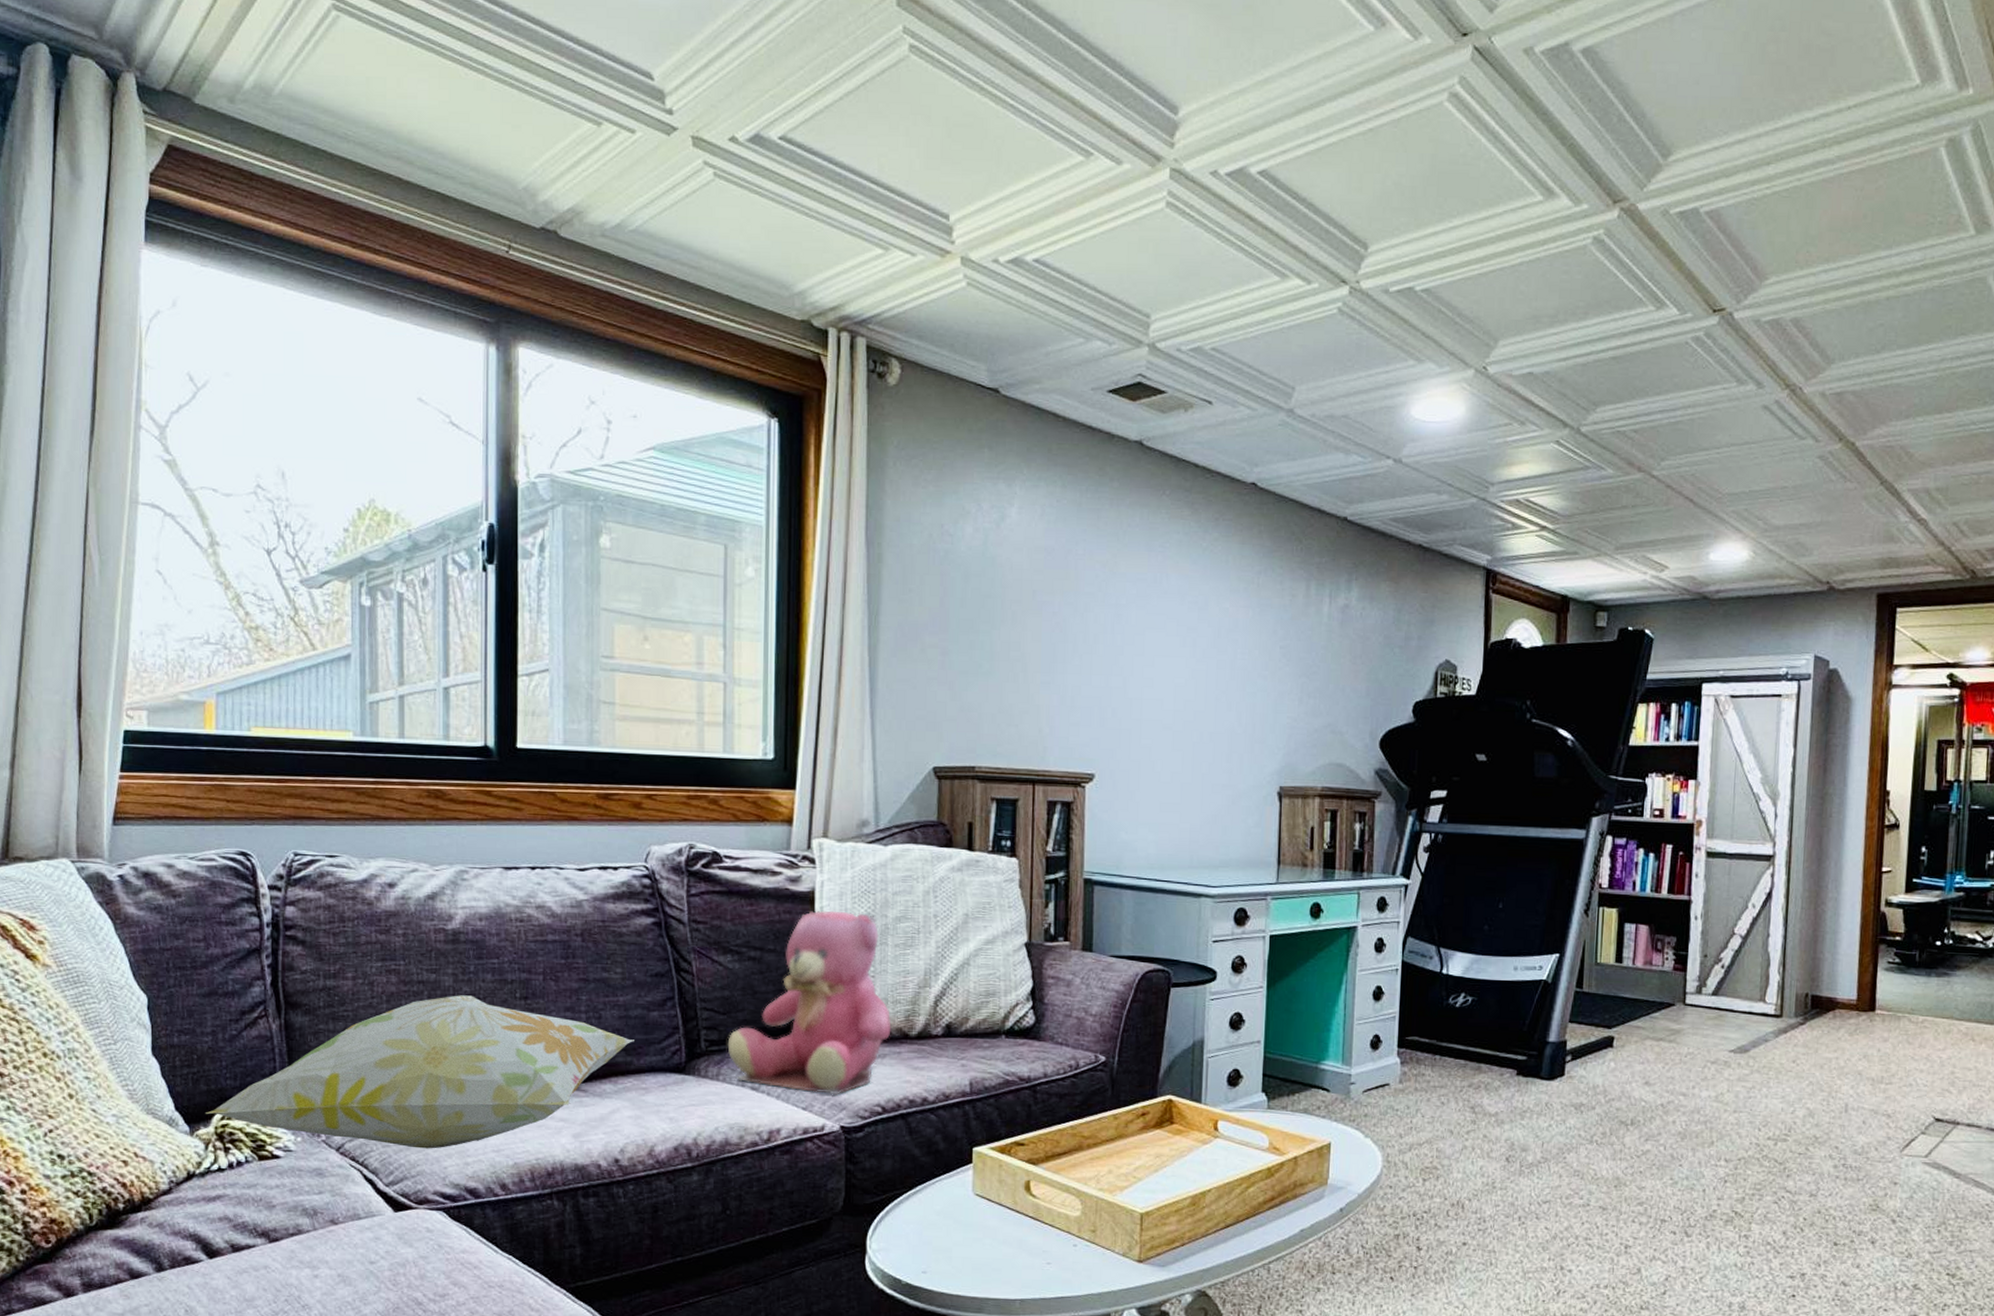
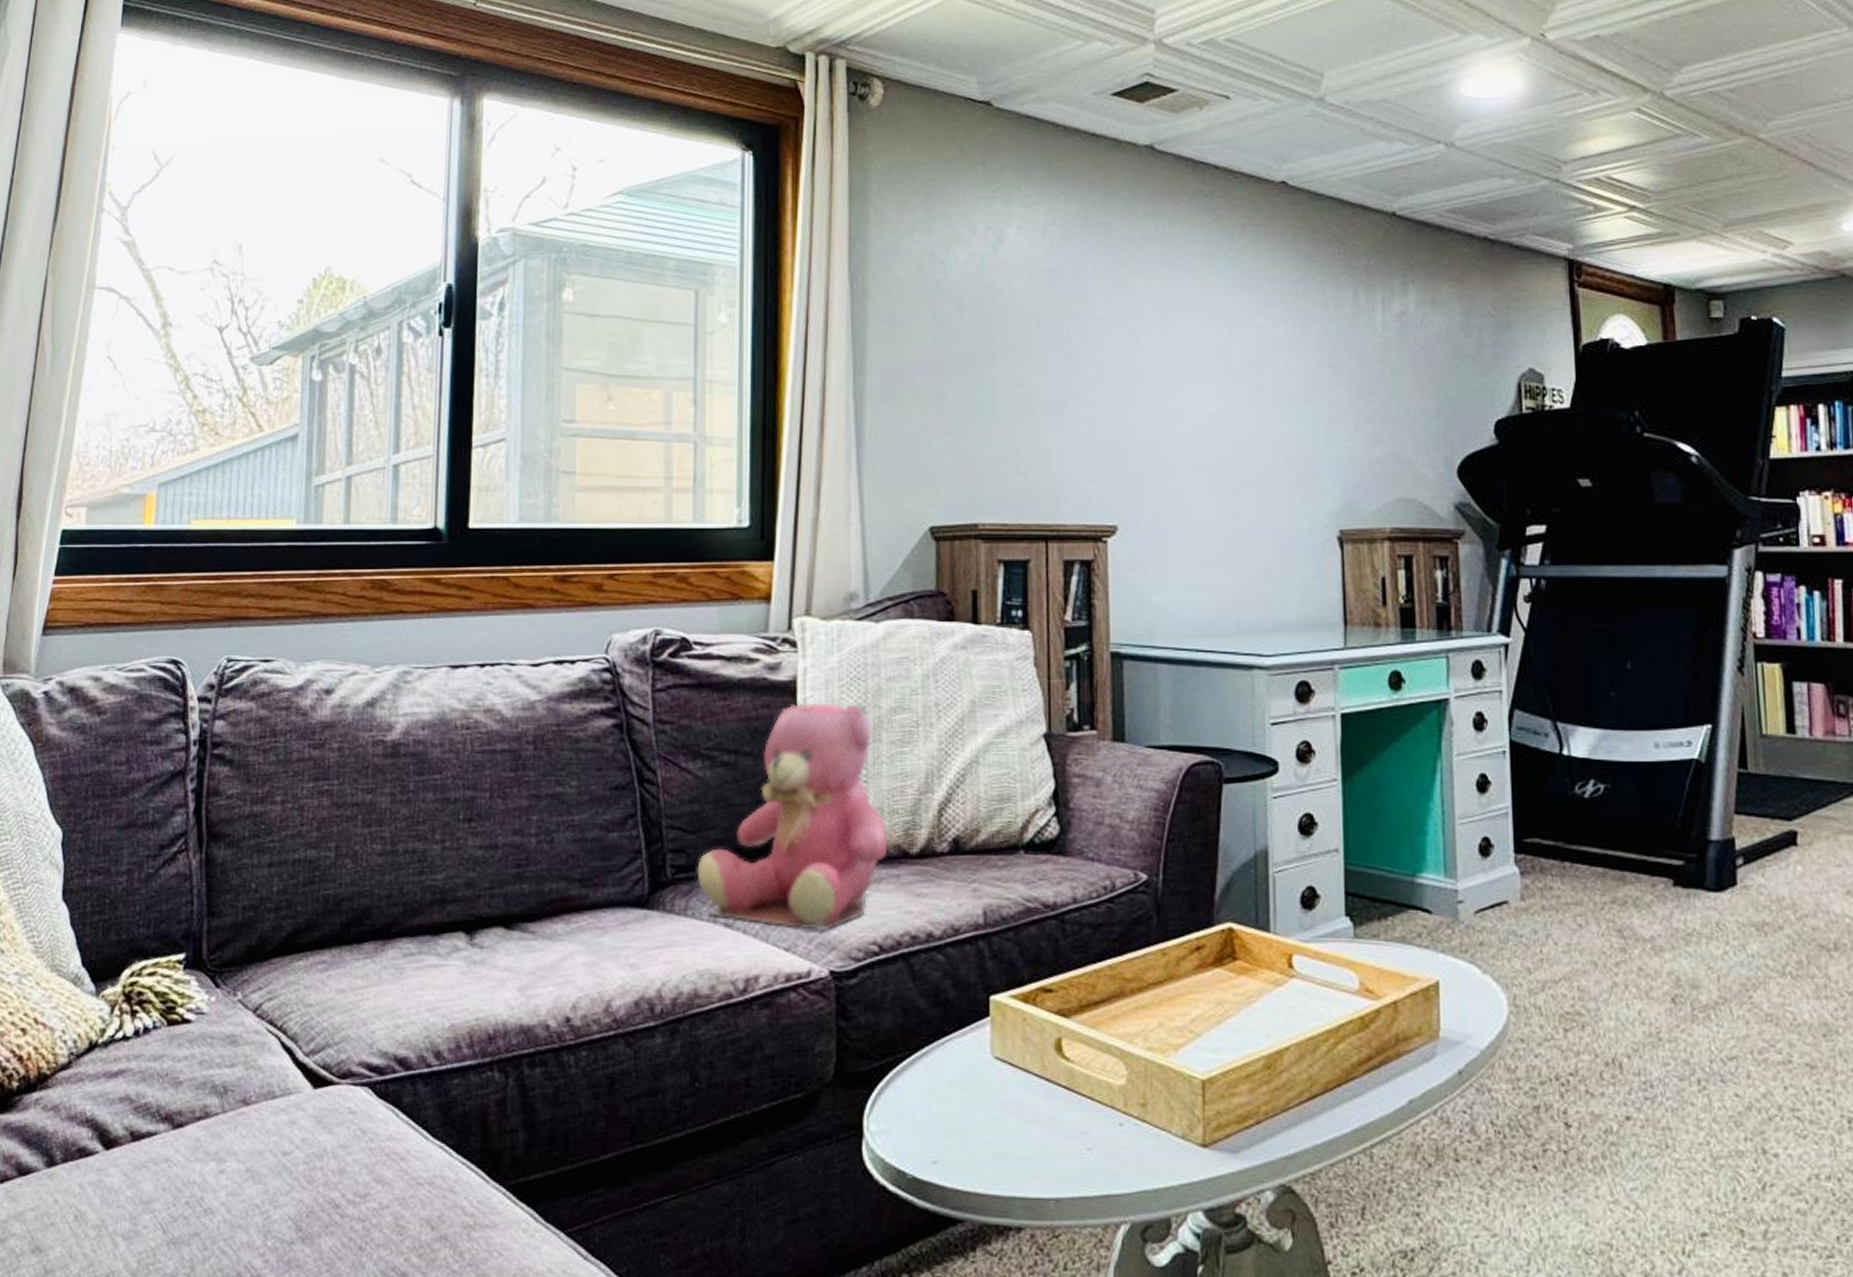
decorative pillow: present [206,995,634,1149] -> none [114,819,591,1009]

